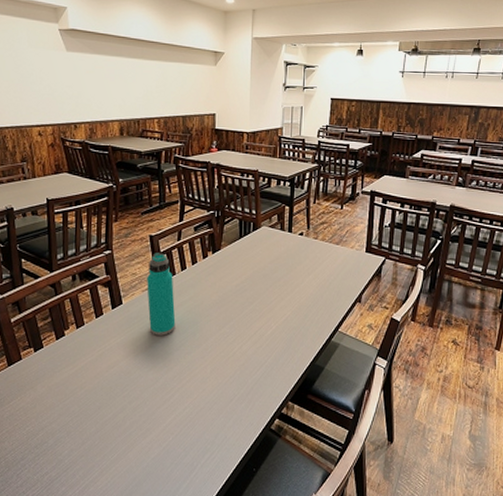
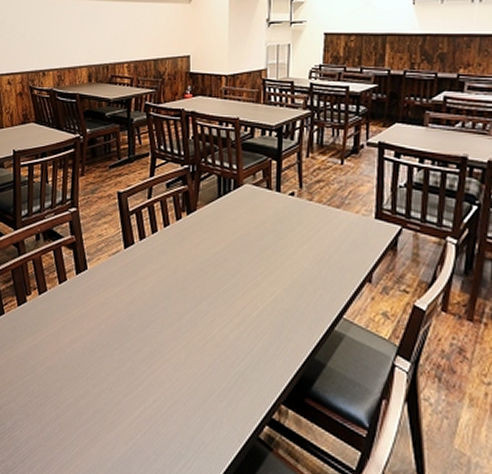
water bottle: present [147,253,176,336] -> none [114,212,145,309]

